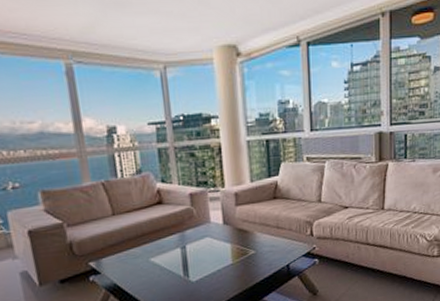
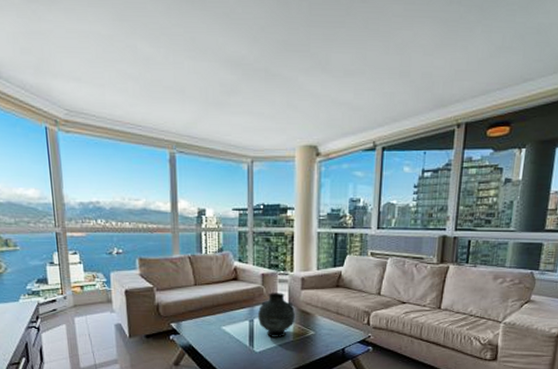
vase: none [189,212,232,263] -> present [257,293,295,337]

